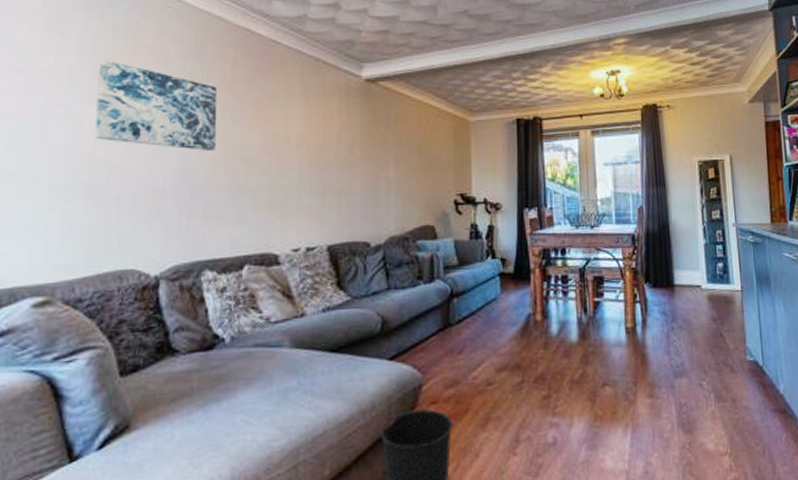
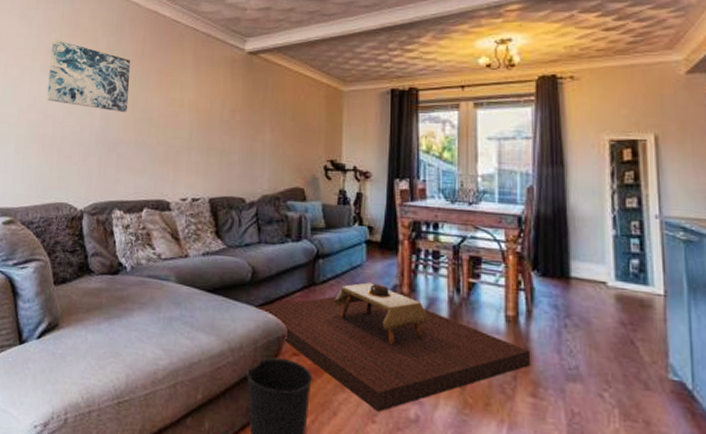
coffee table: none [389,315,648,443] -> present [257,282,531,412]

